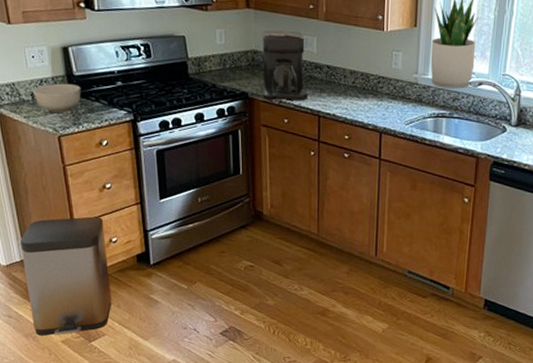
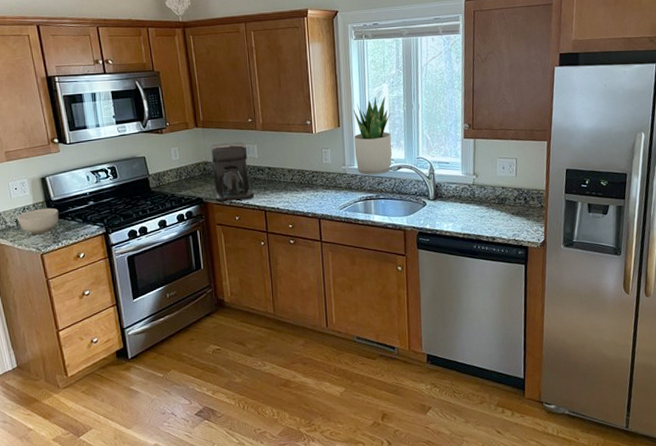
pedal bin: present [20,216,111,336] -> none [11,321,96,437]

